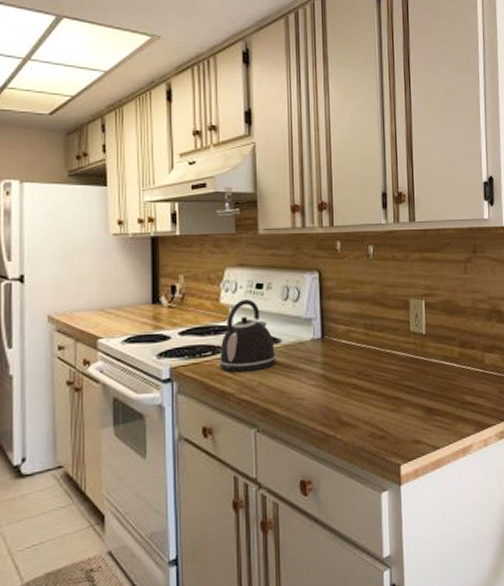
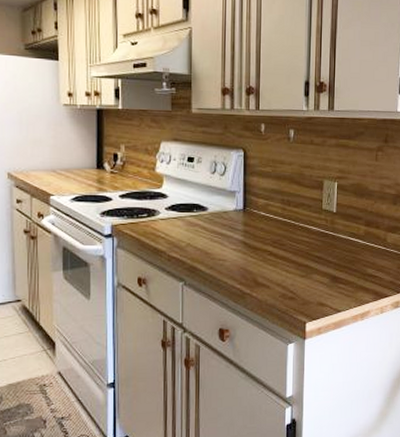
kettle: present [218,300,277,372] -> none [153,171,203,233]

